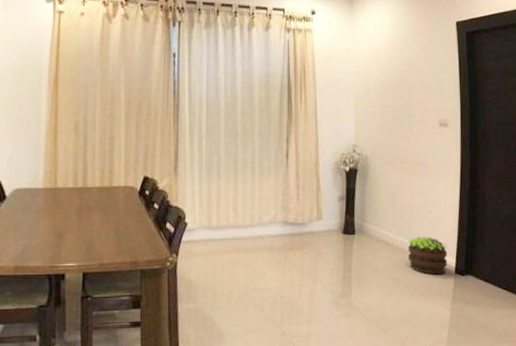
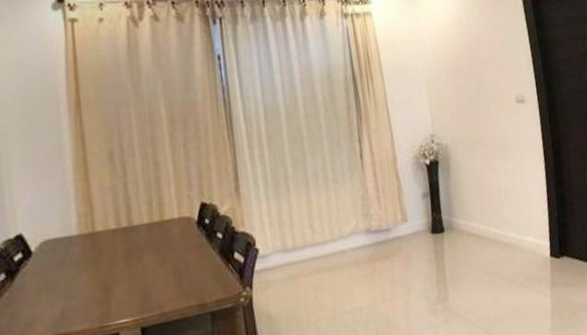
potted plant: present [408,237,448,275] -> none [500,223,542,263]

